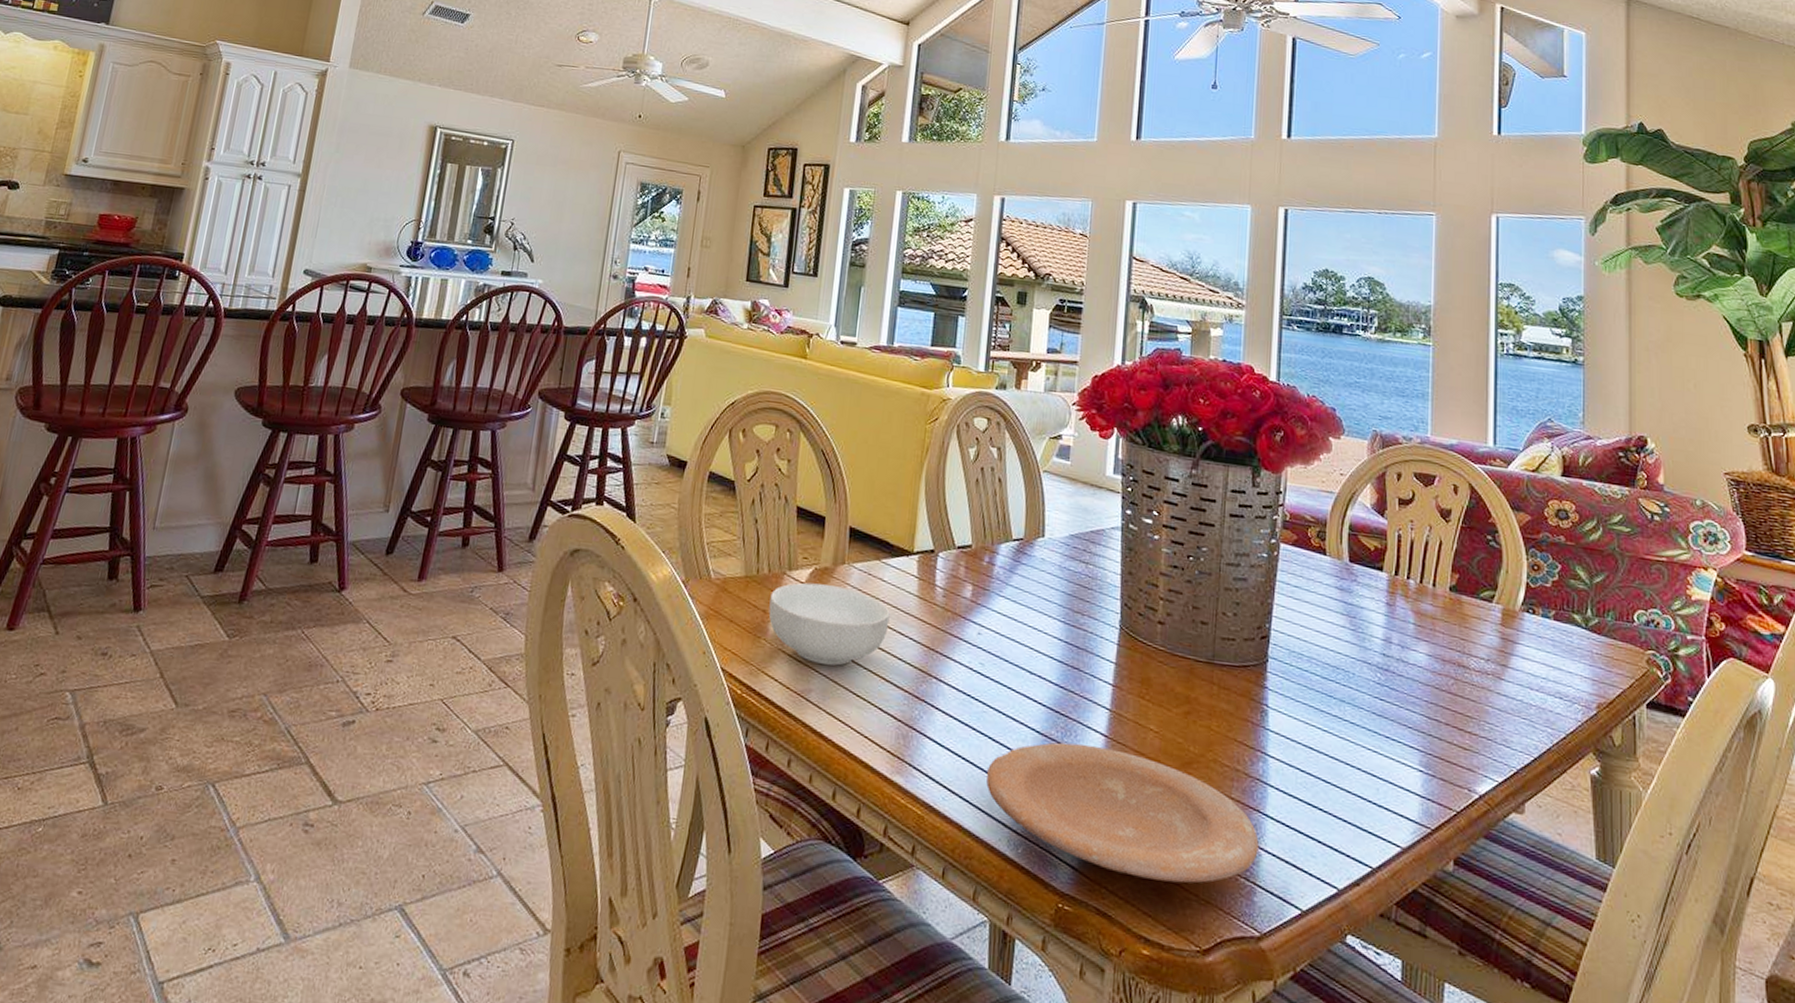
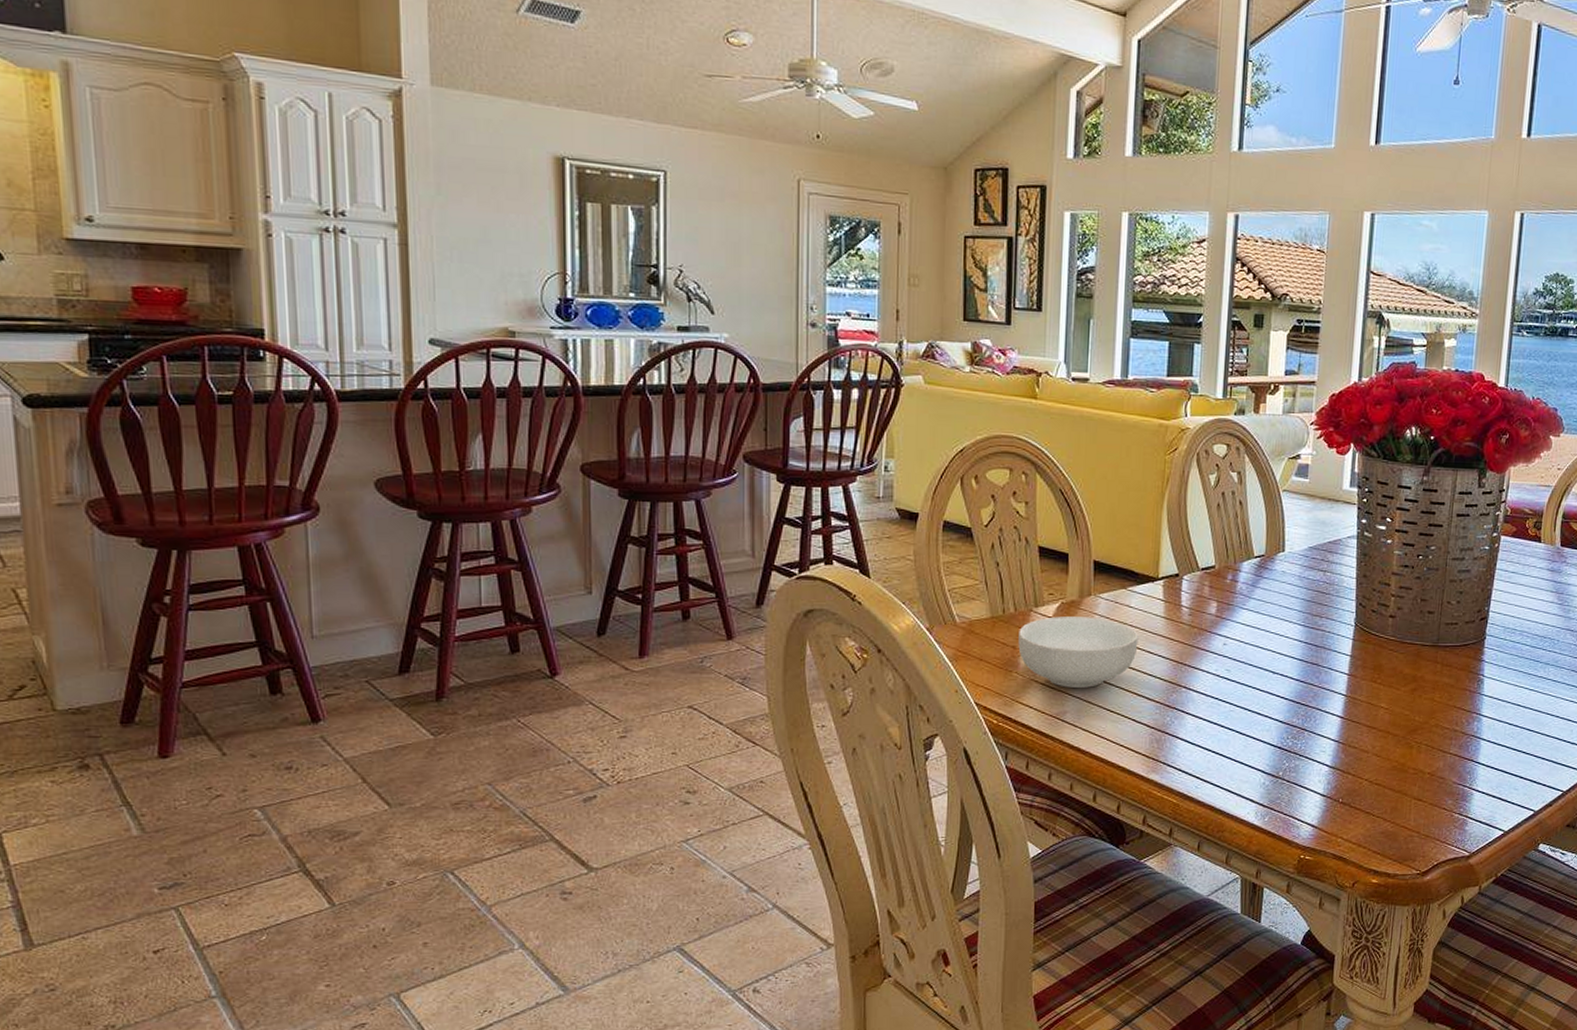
plate: present [986,742,1259,883] -> none [1235,726,1472,826]

